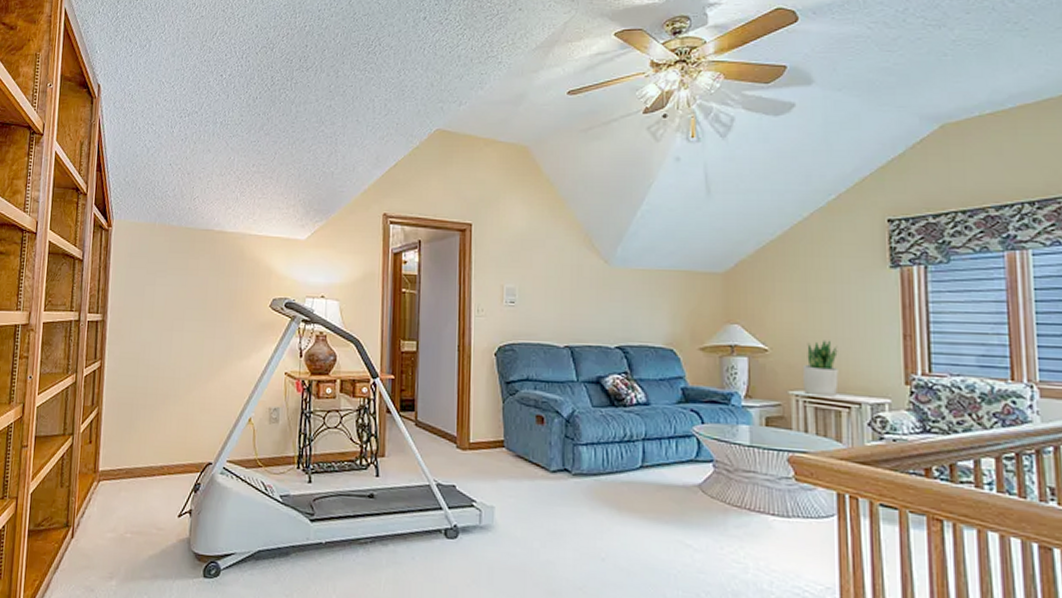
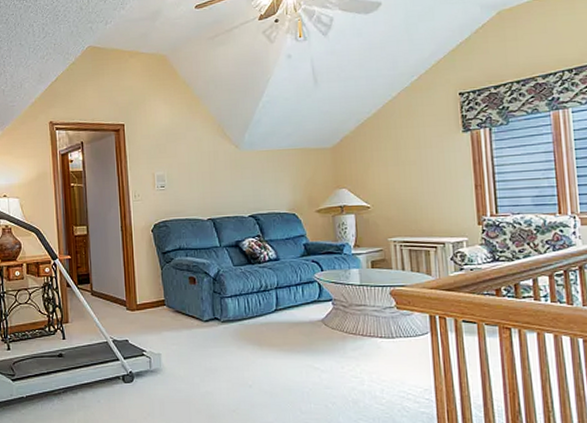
planter: present [802,340,839,397] -> none [398,195,427,241]

